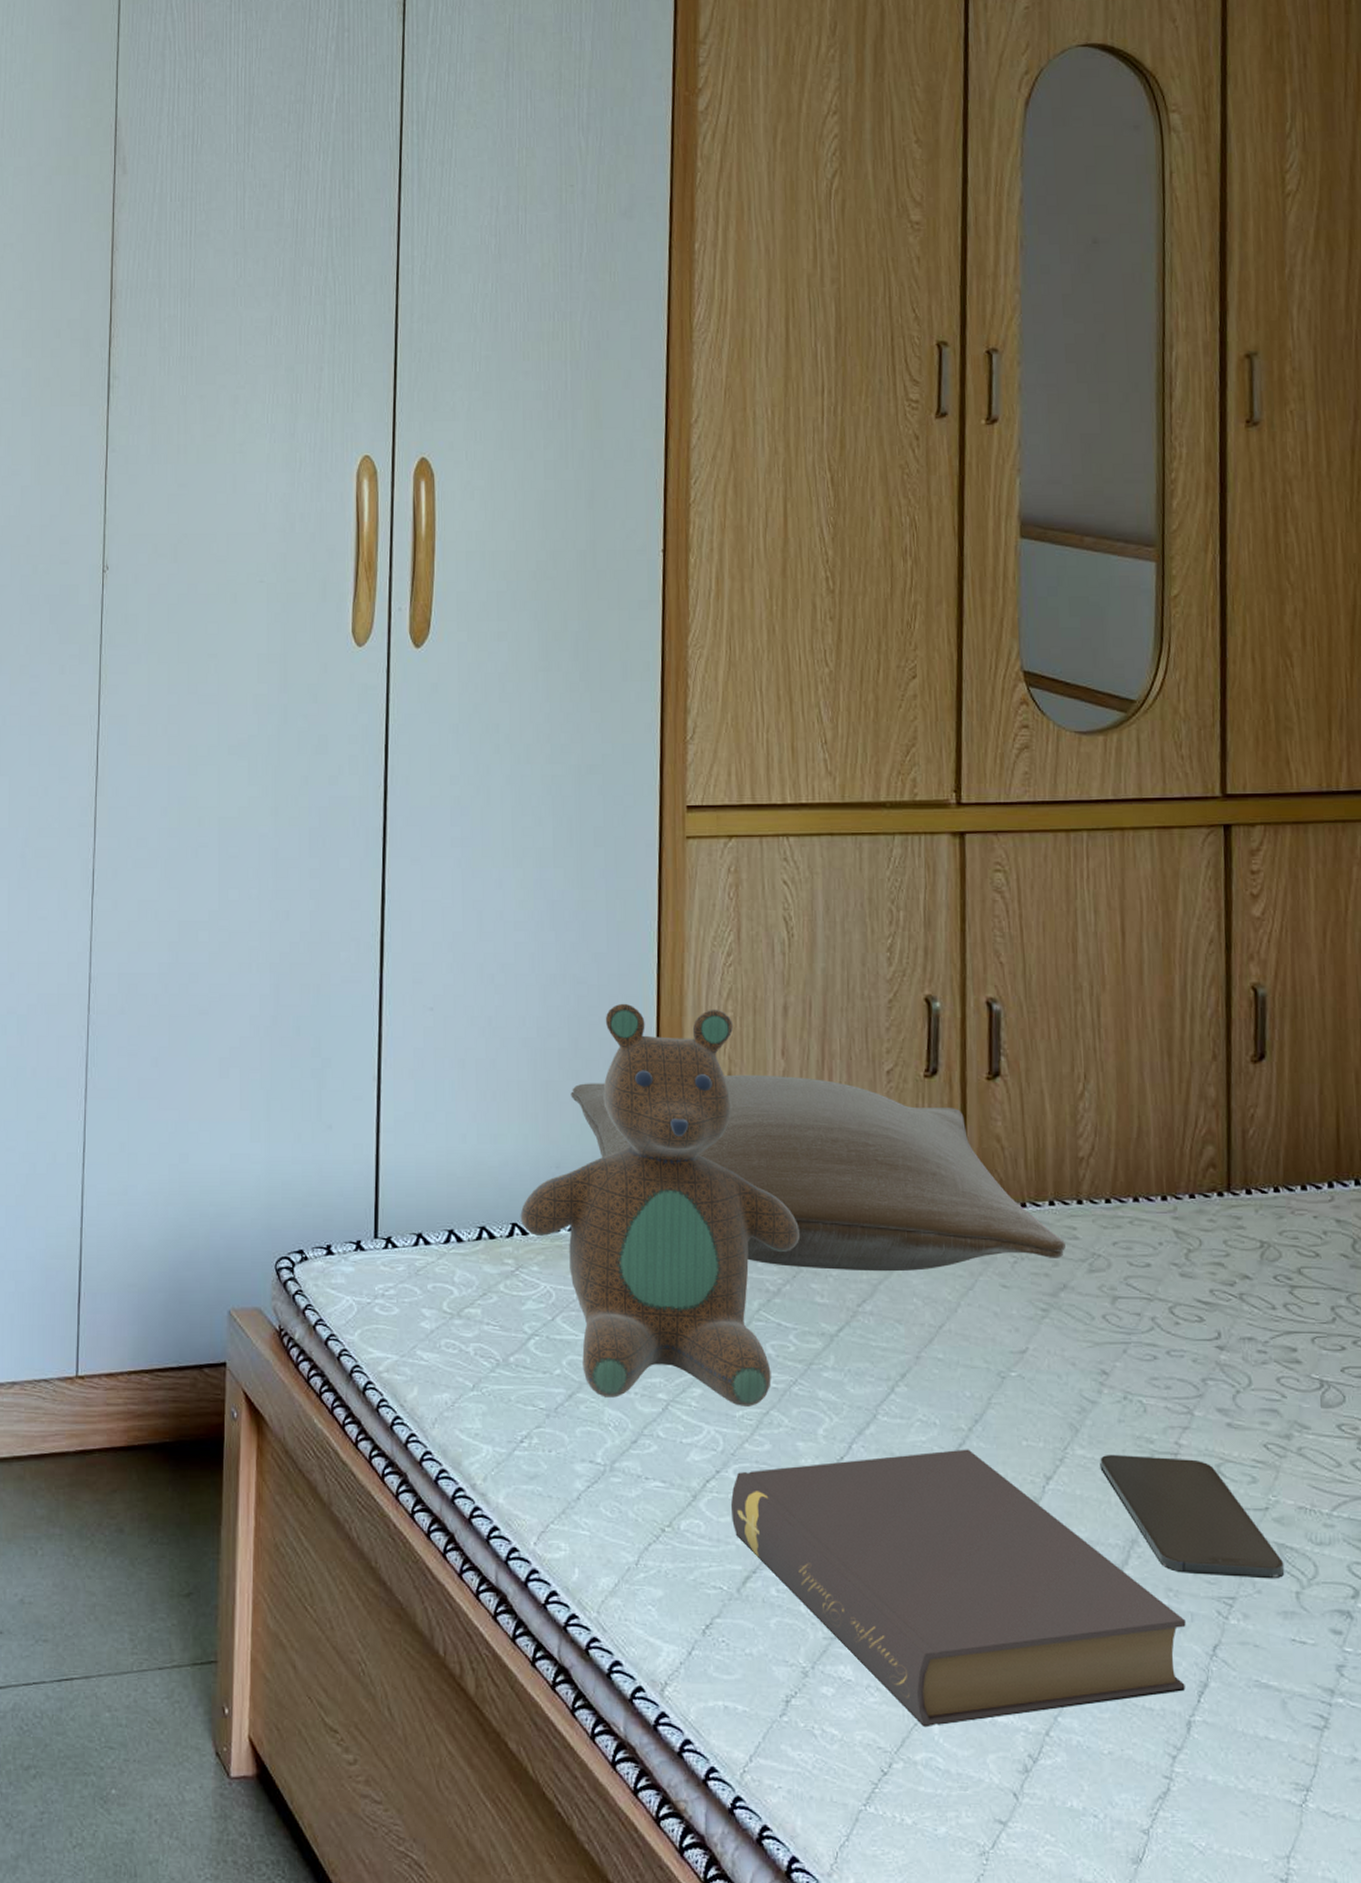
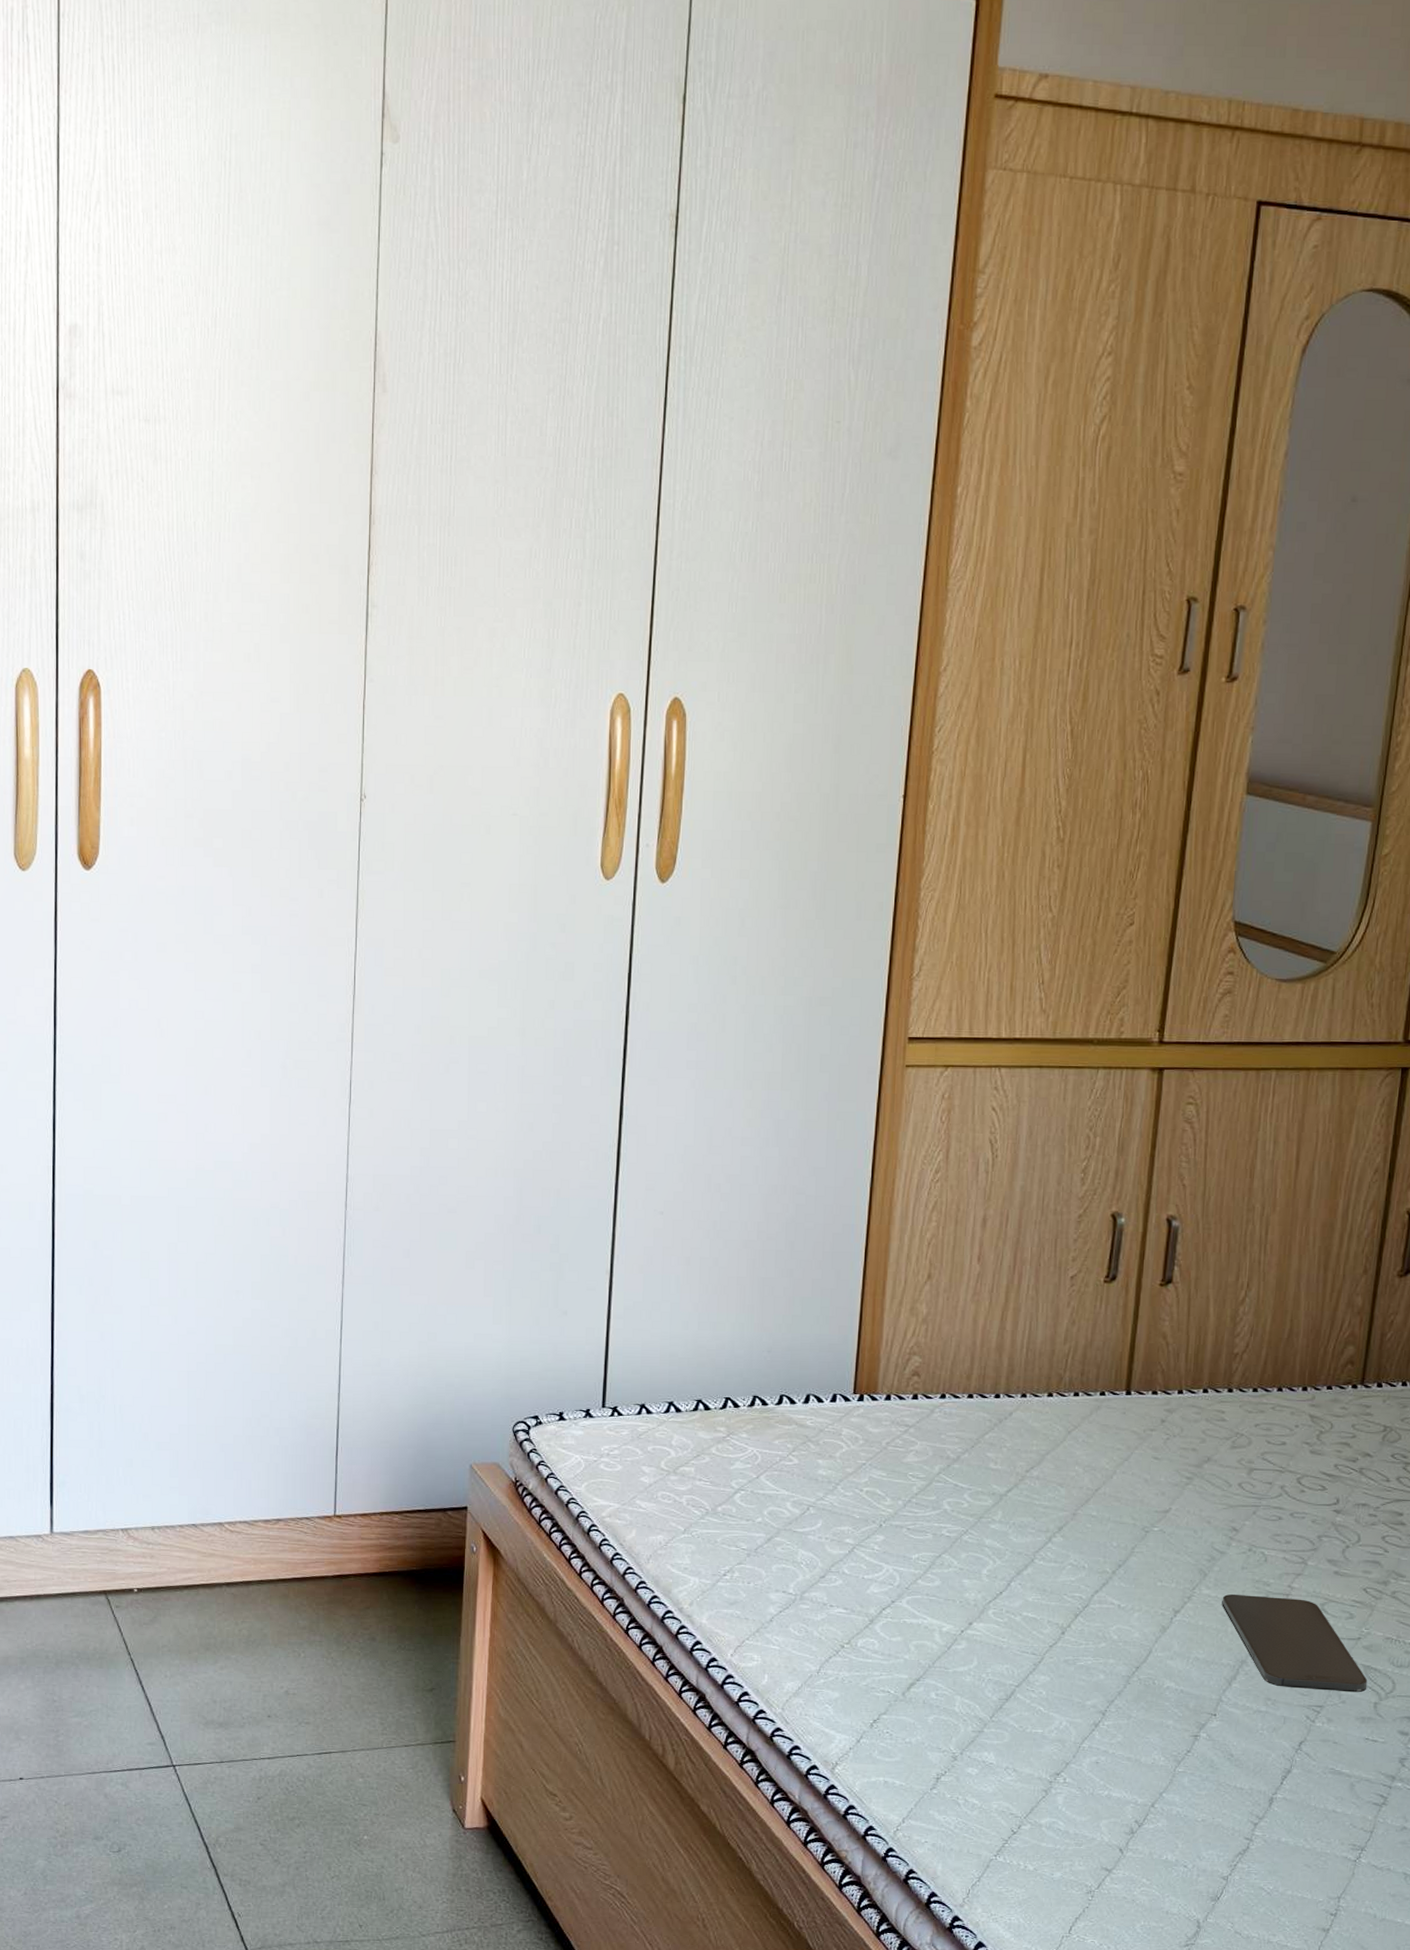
stuffed toy: present [520,1003,801,1406] -> none [733,1212,981,1551]
pillow: present [570,1074,1065,1272] -> none [784,1276,1213,1445]
book: present [730,1449,1186,1728] -> none [902,1587,1279,1799]

